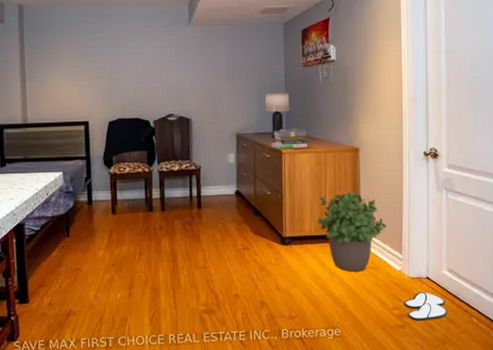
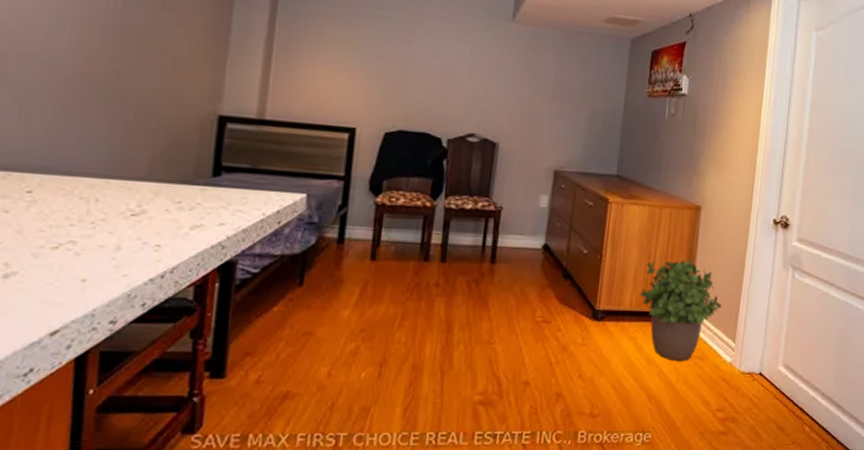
table lamp: present [264,93,290,138] -> none [594,123,627,182]
books: present [271,128,308,149] -> none [596,170,642,199]
slippers: present [404,292,448,321] -> none [730,391,778,427]

